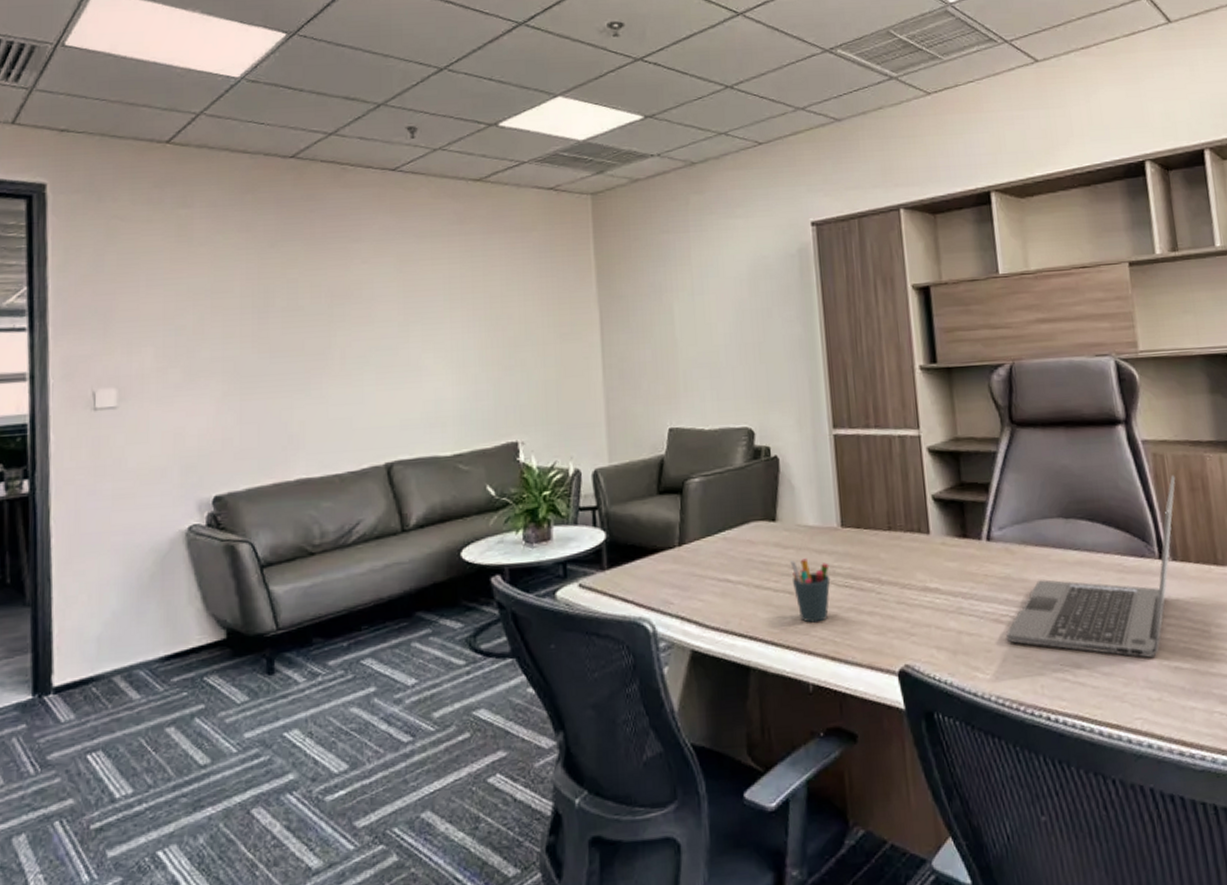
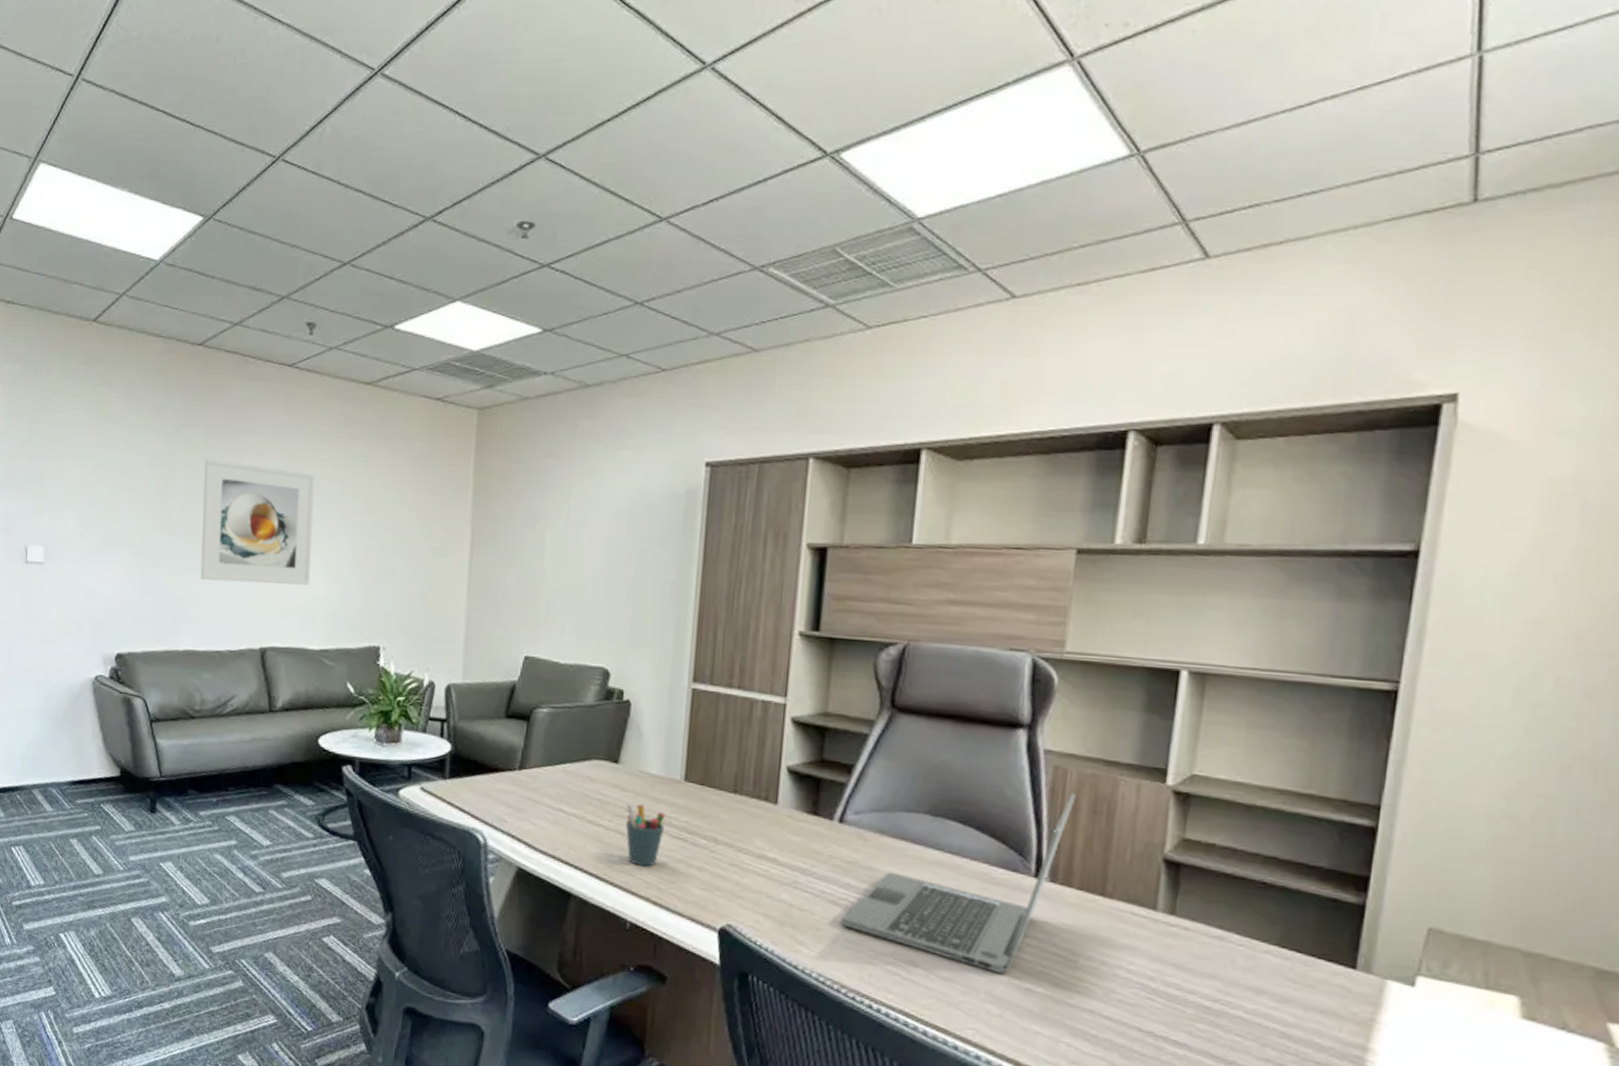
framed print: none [305,271,436,399] -> present [200,458,315,585]

